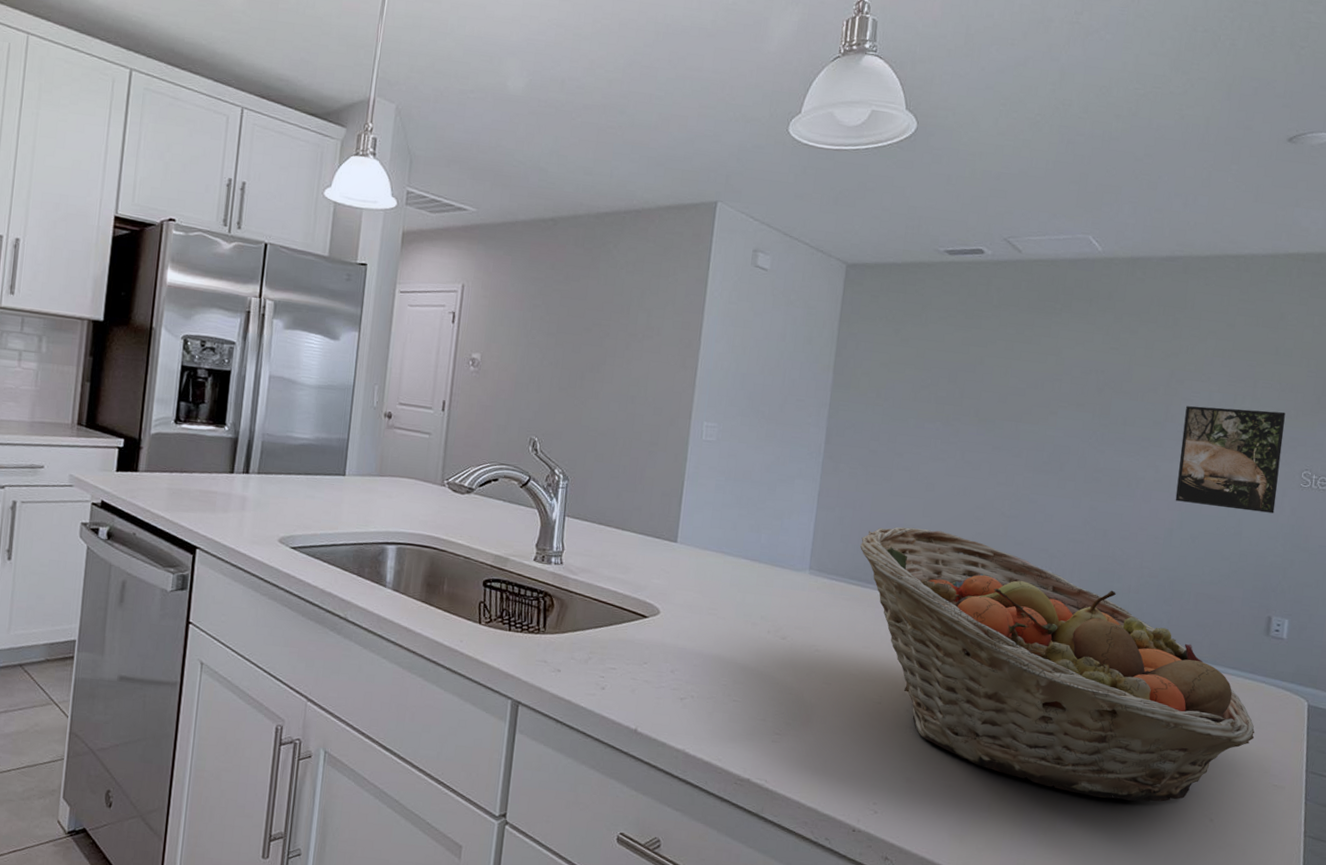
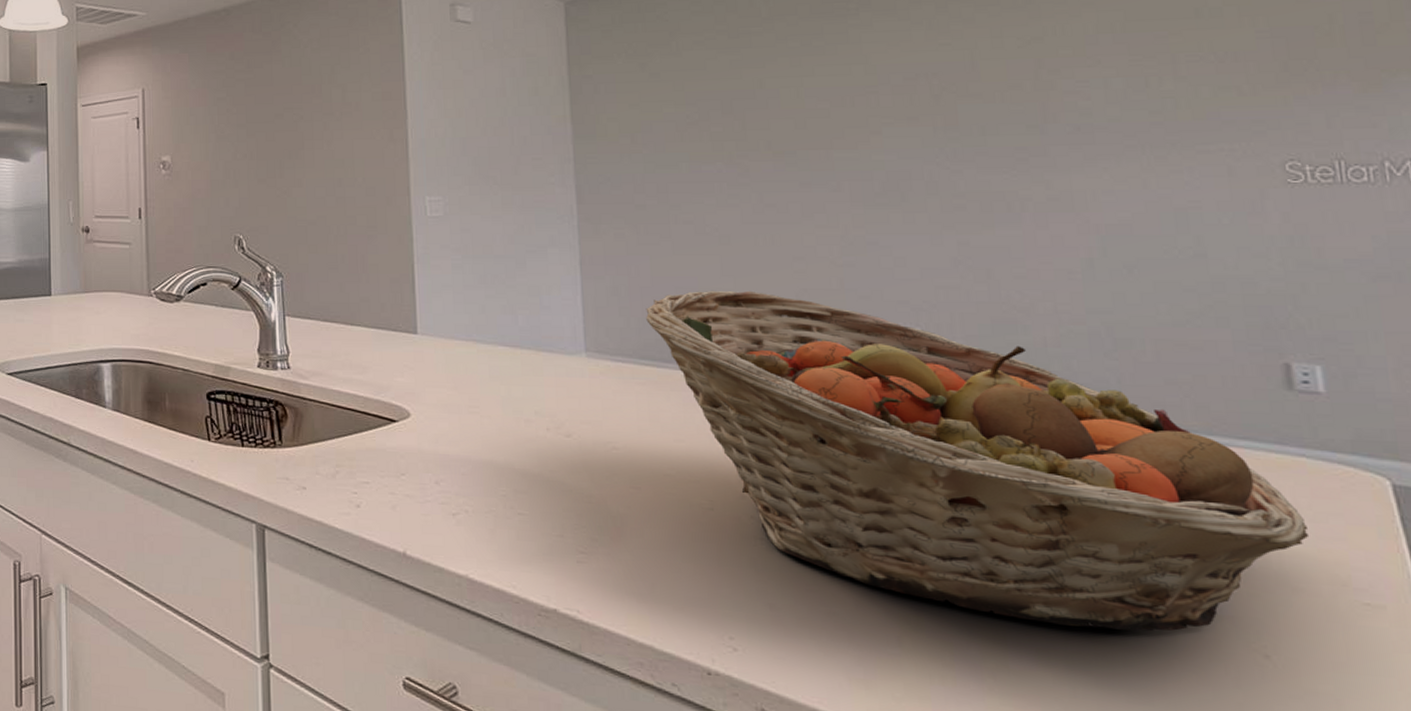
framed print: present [1175,406,1285,514] -> none [1072,88,1254,224]

